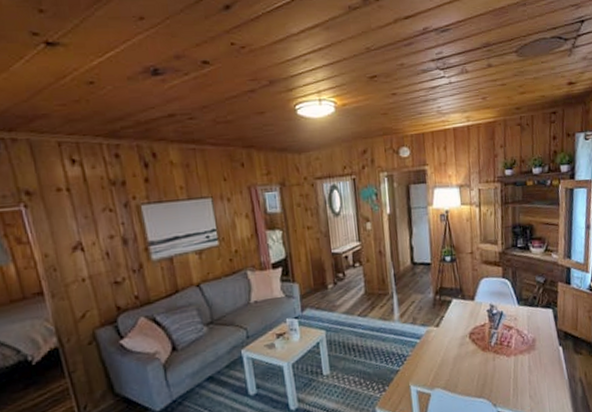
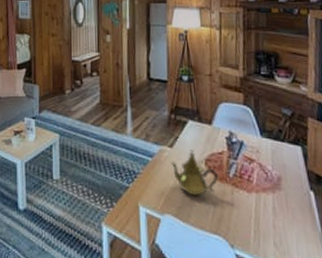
teapot: none [437,325,482,368] -> present [170,148,219,196]

